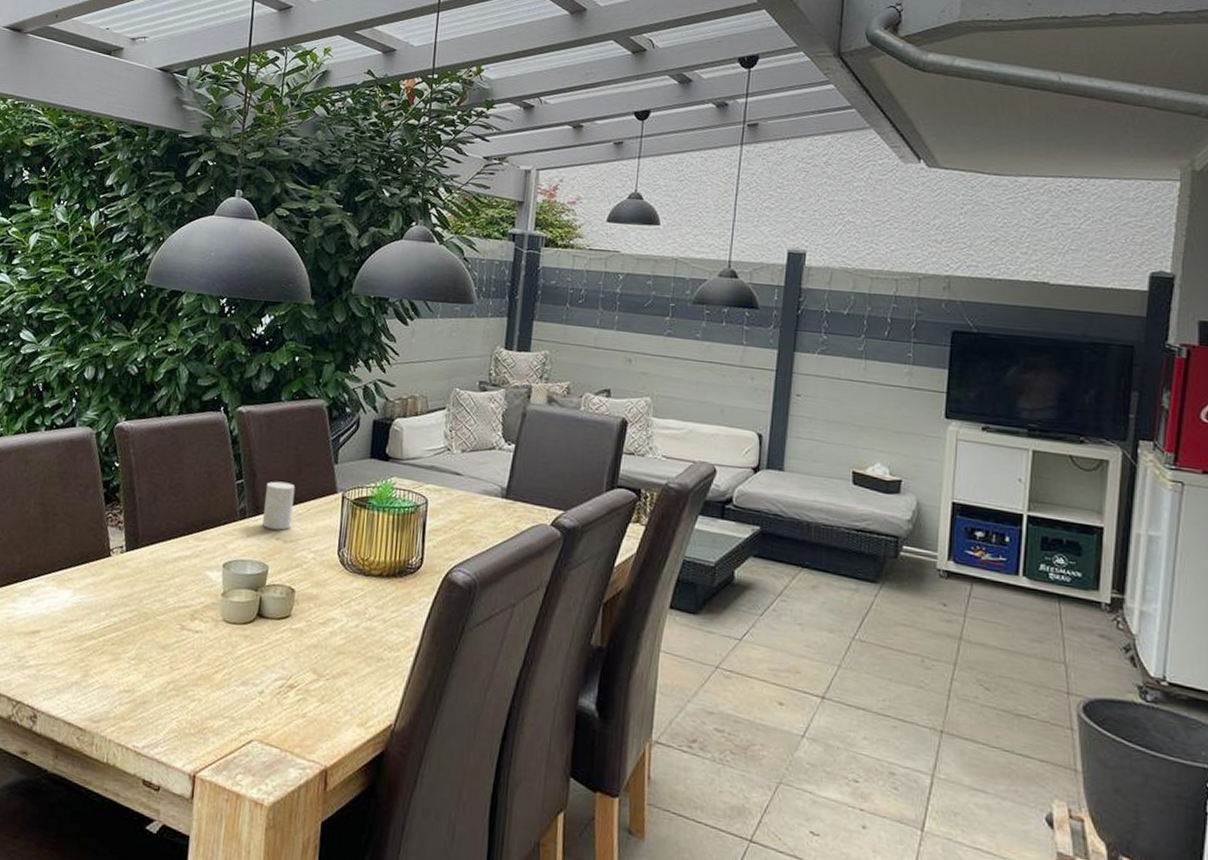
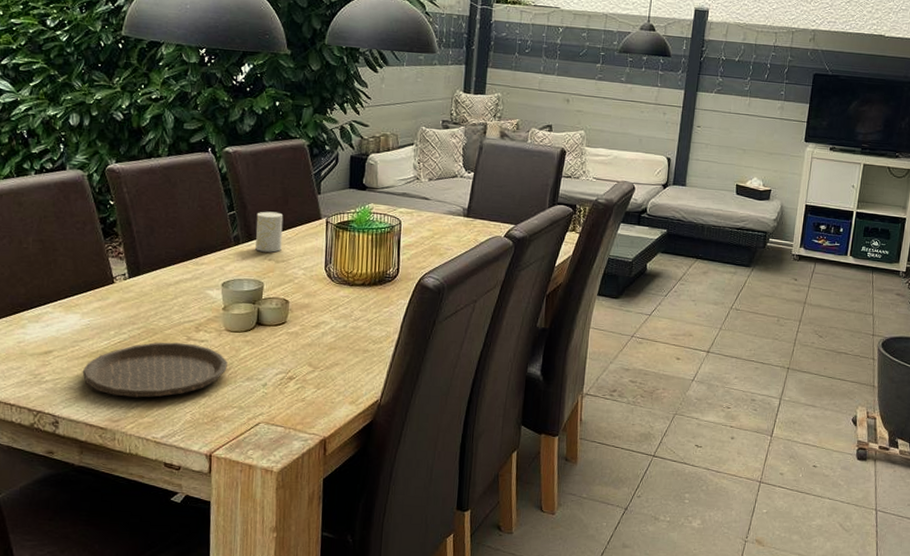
plate: none [67,629,222,696] -> present [82,342,228,398]

